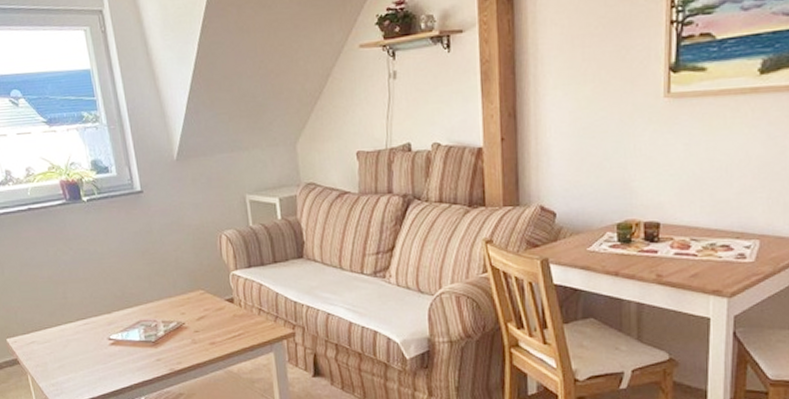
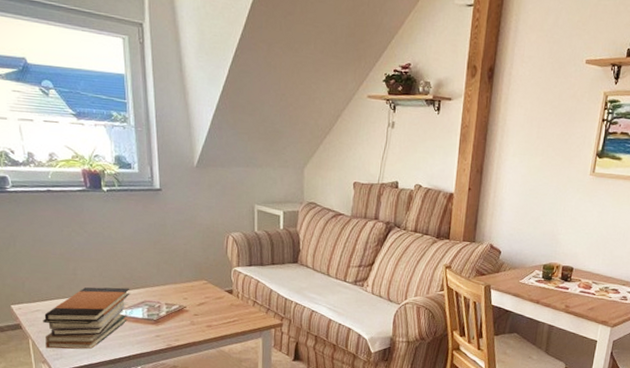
book stack: none [39,307,125,384] -> present [43,287,130,350]

